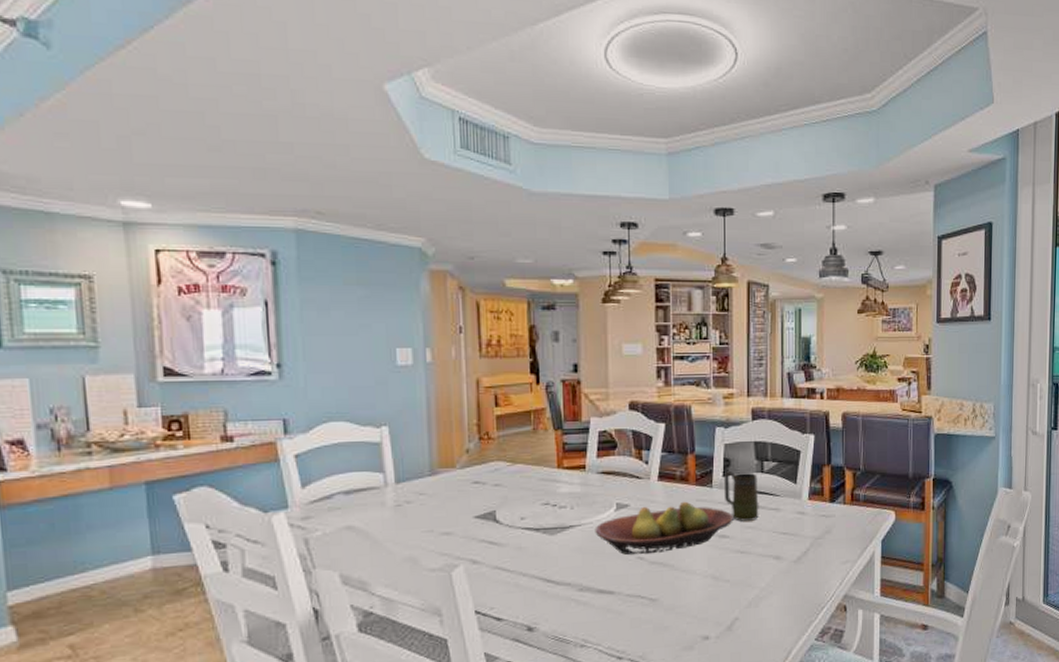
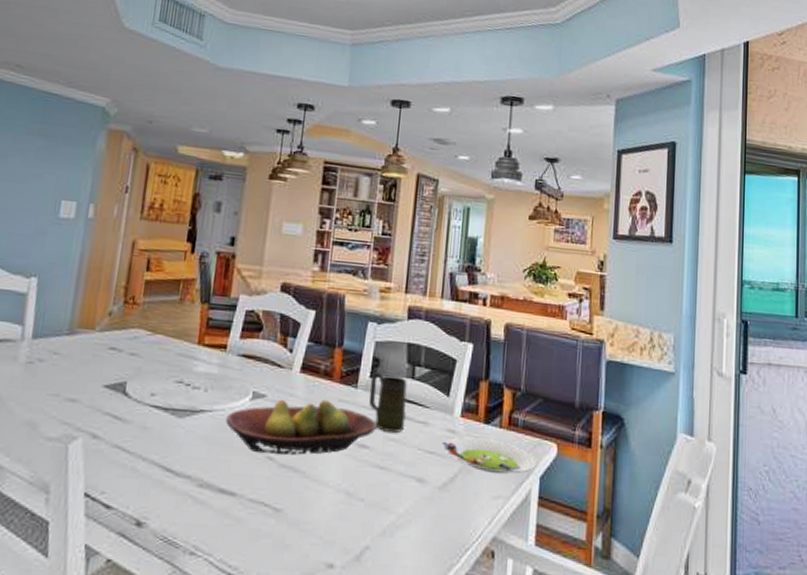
salad plate: none [794,514,878,544] -> present [442,435,536,474]

